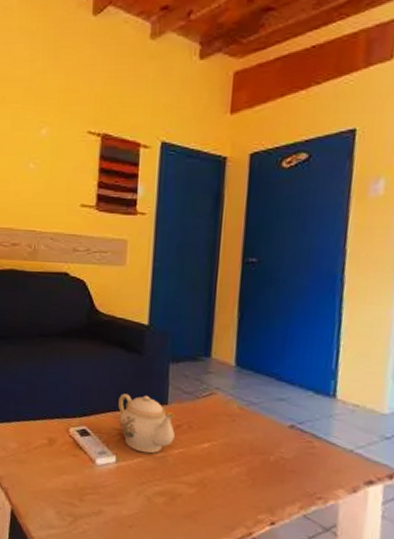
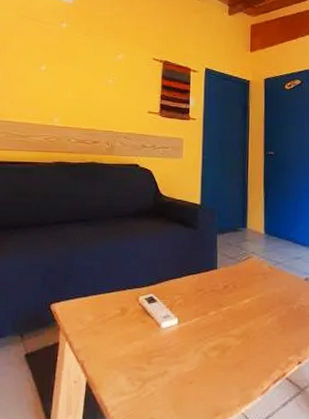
teapot: present [118,394,175,454] -> none [179,262,223,313]

